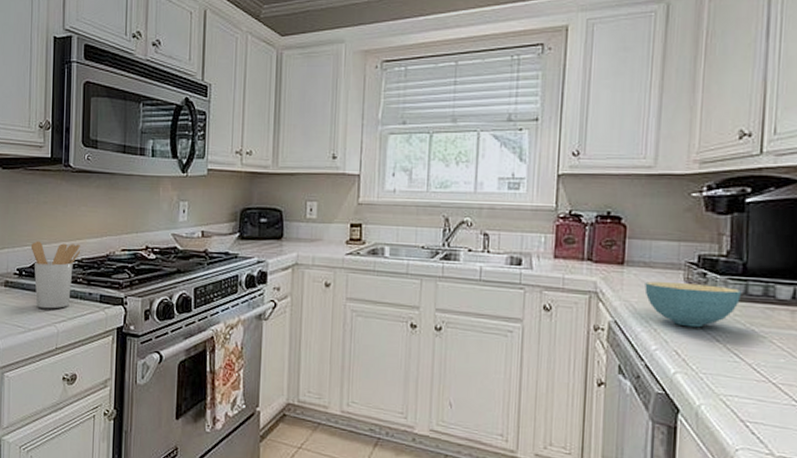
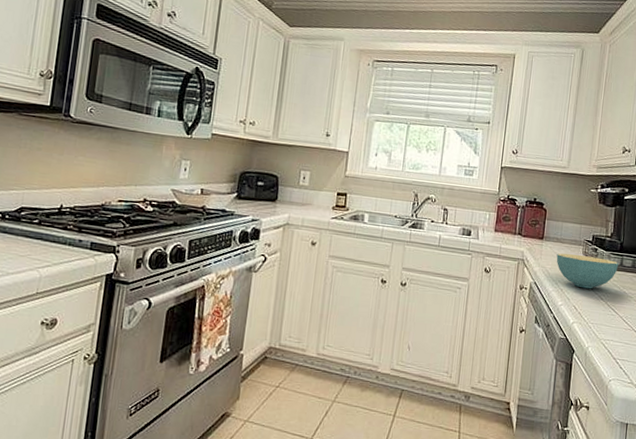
utensil holder: present [30,241,81,309] -> none [18,185,75,254]

